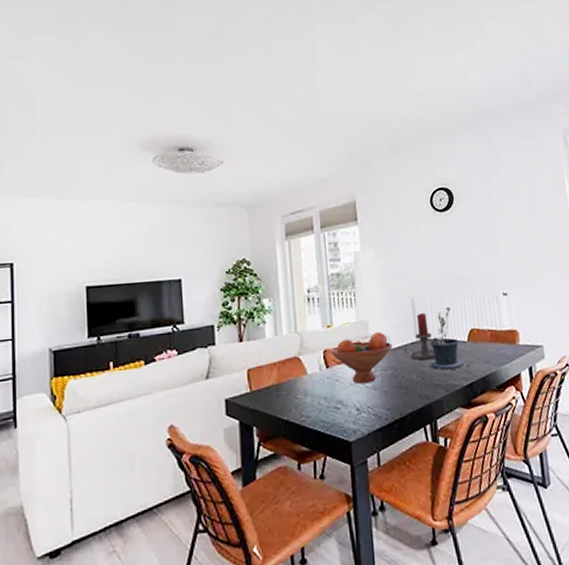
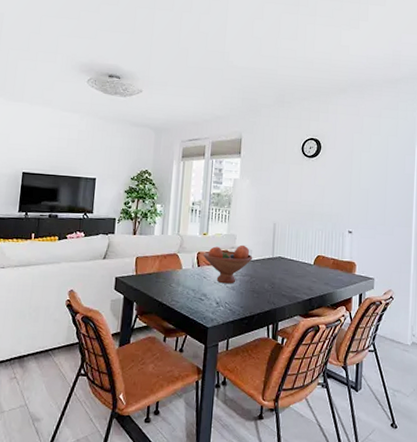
candle holder: present [403,313,436,361] -> none [261,236,286,274]
potted plant: present [429,306,471,370] -> none [279,234,313,285]

